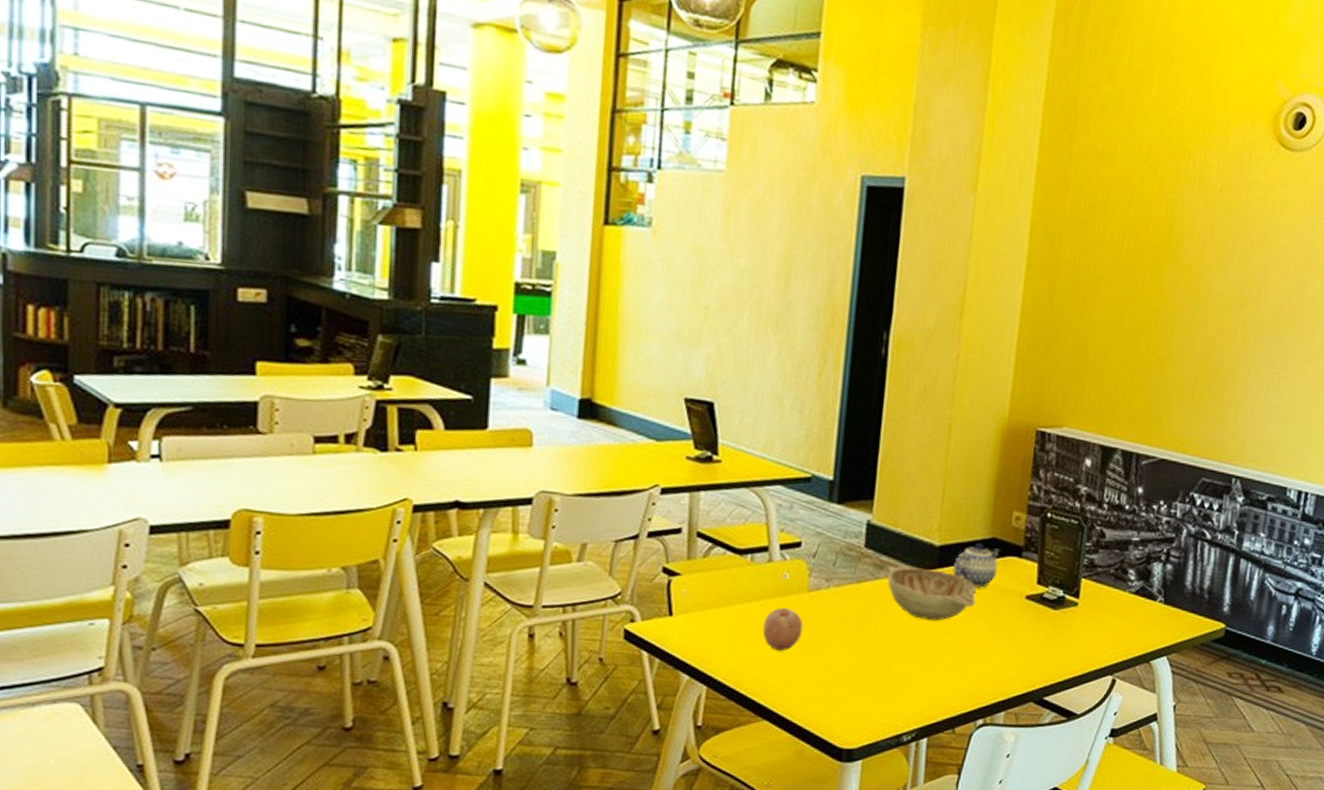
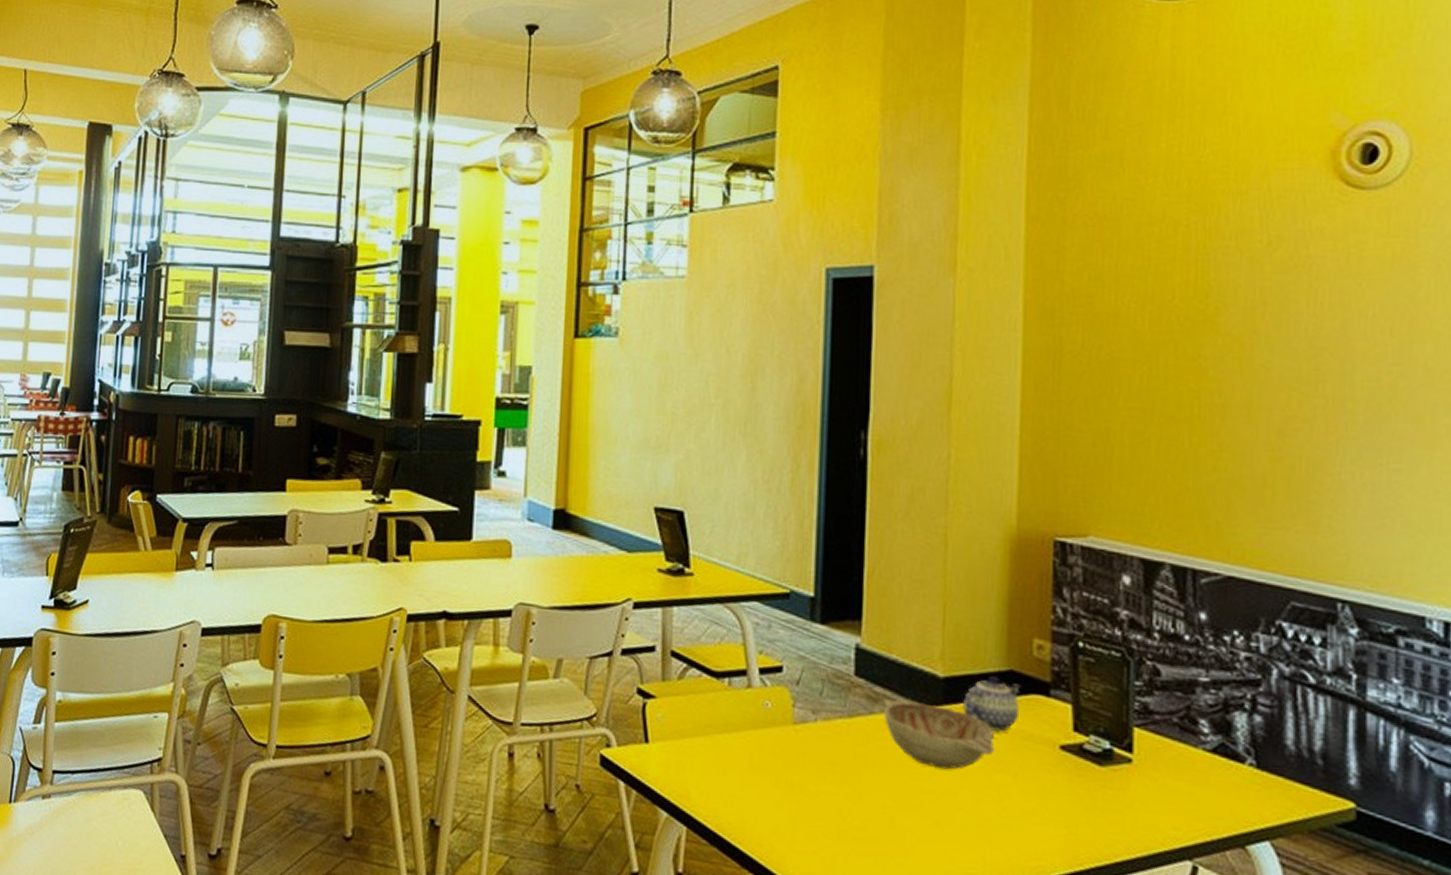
fruit: present [762,608,803,652] -> none [744,741,789,793]

